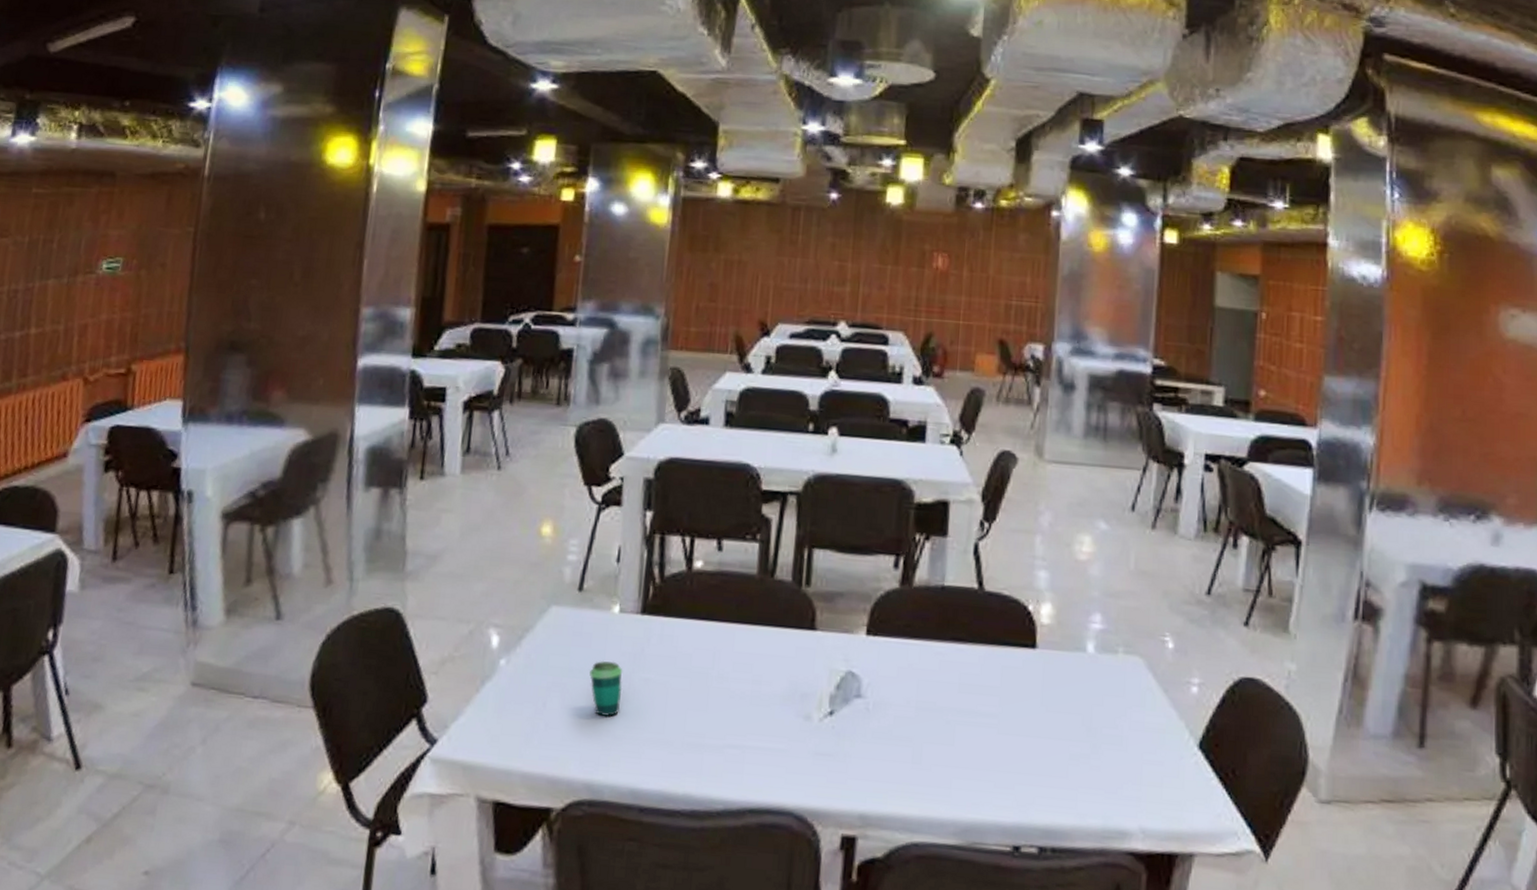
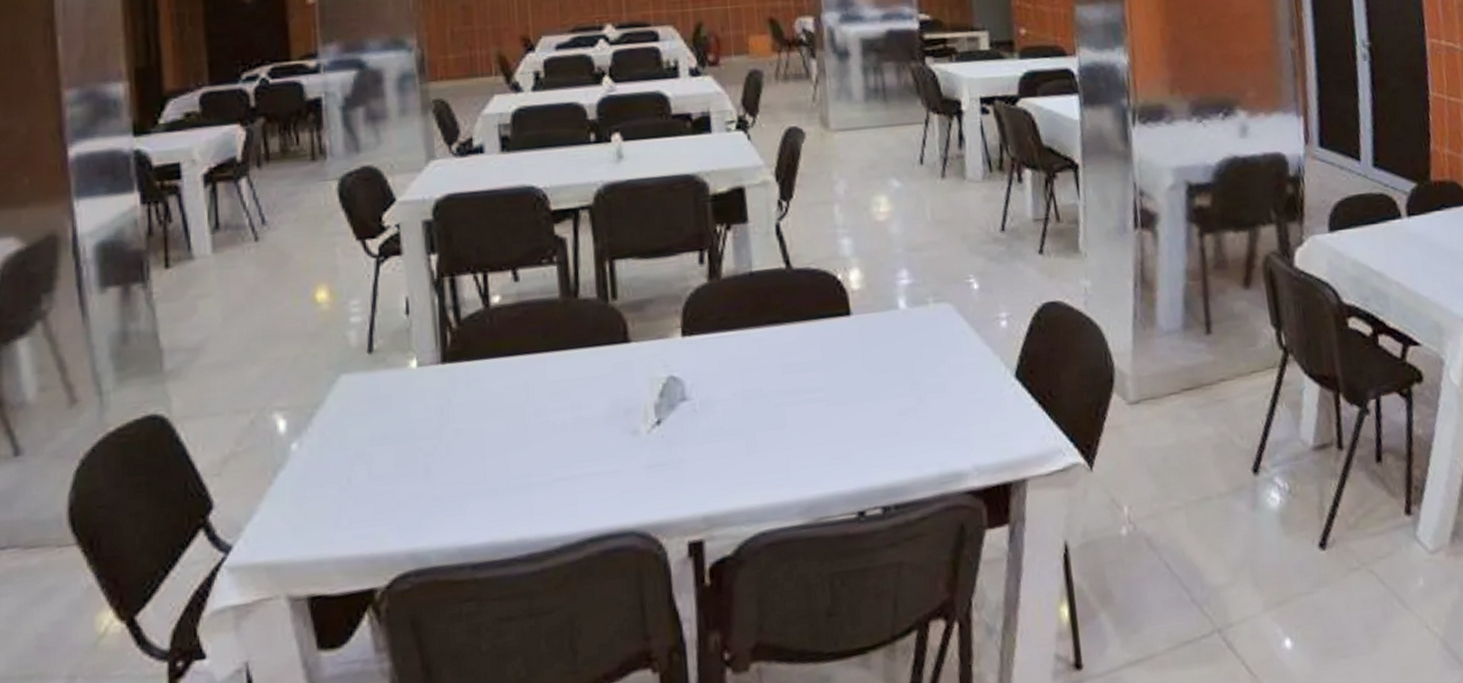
cup: present [589,660,623,717] -> none [395,419,434,479]

